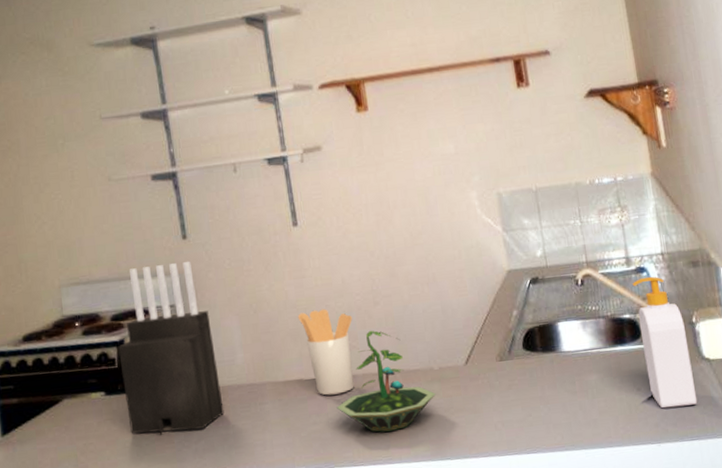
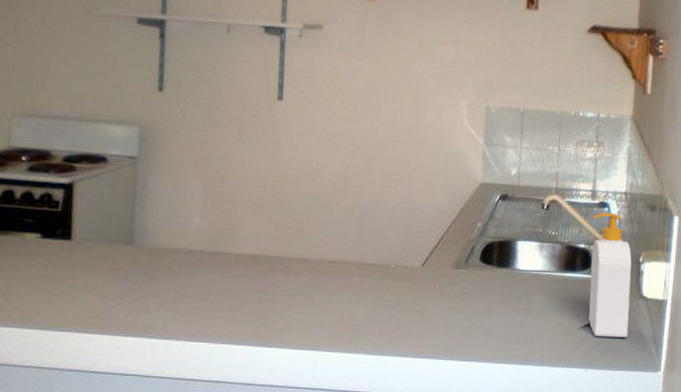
knife block: present [118,260,224,435] -> none [62,111,171,288]
utensil holder: present [297,309,354,396] -> none [264,188,320,276]
terrarium: present [336,330,436,432] -> none [285,217,388,321]

